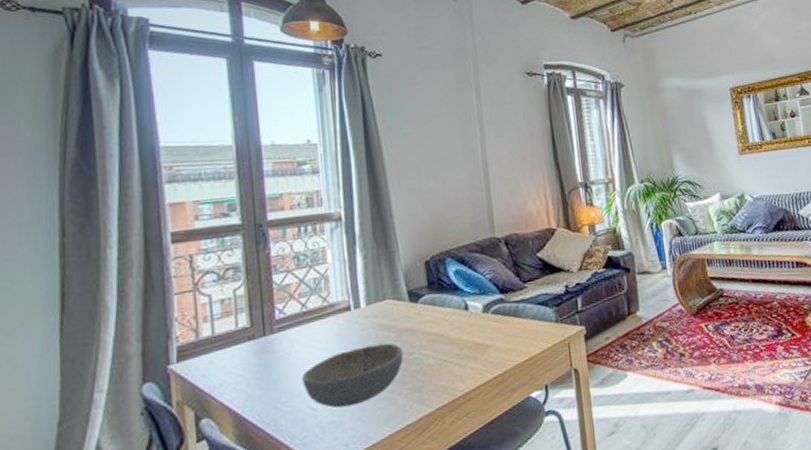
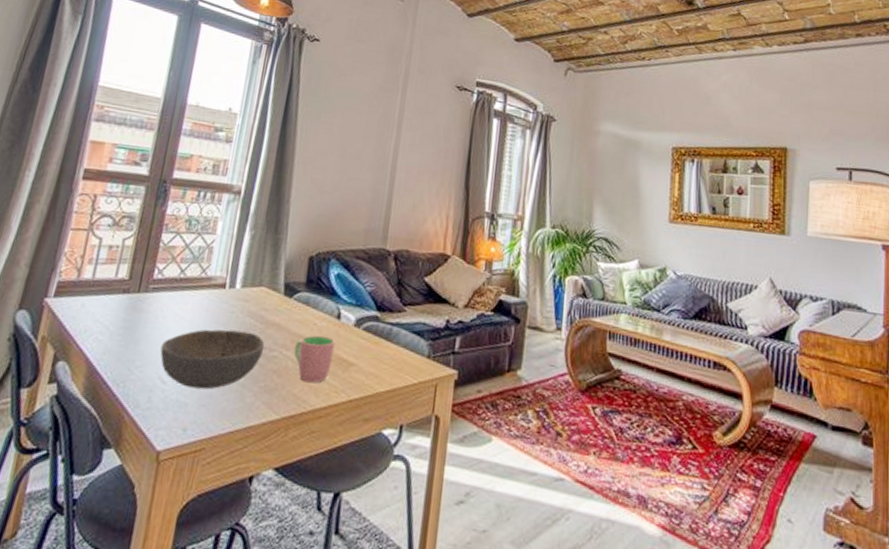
cup: none [431,327,471,373] -> present [294,335,335,383]

